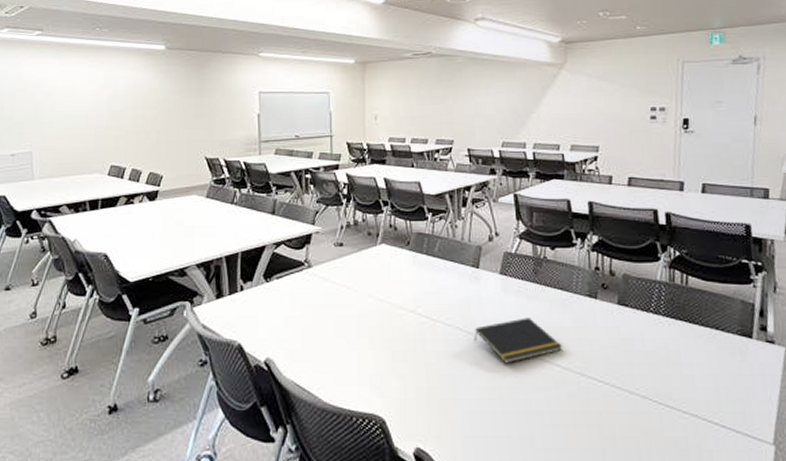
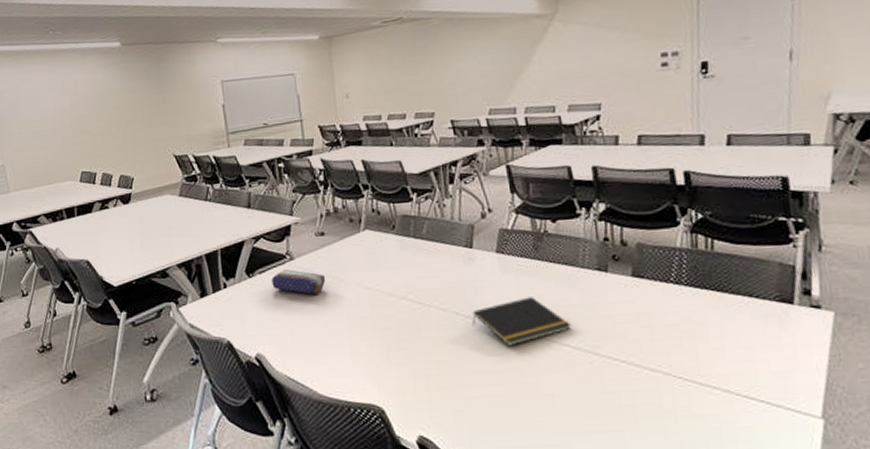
pencil case: none [288,277,339,304] -> present [272,269,325,296]

